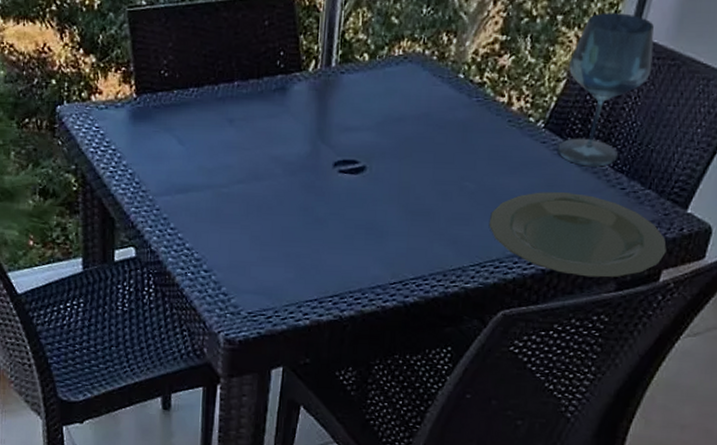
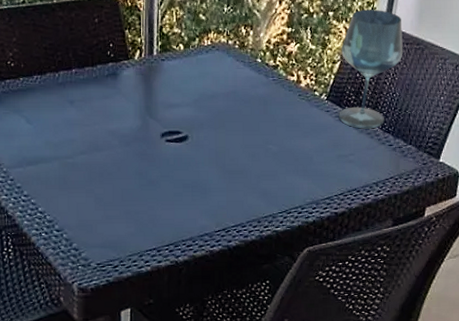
plate: present [488,191,667,278] -> none [290,149,427,216]

